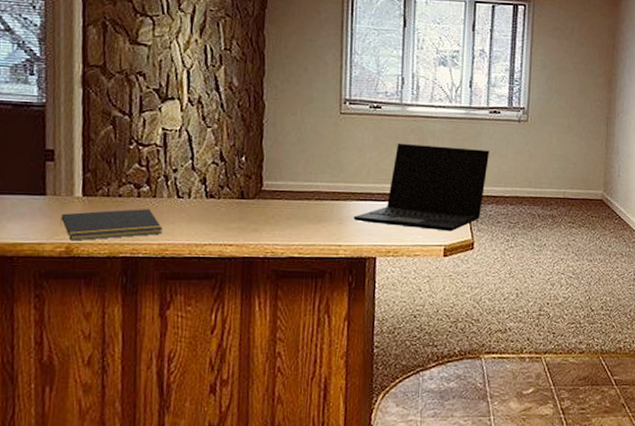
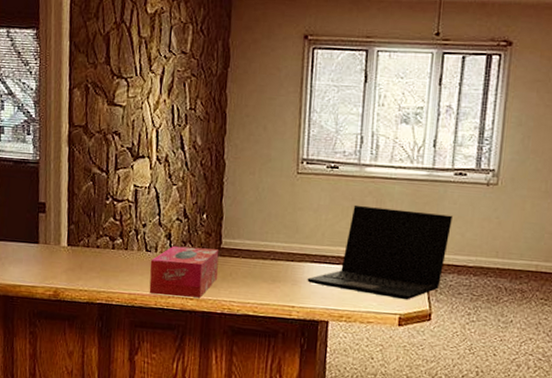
notepad: present [59,208,162,241] -> none [49,259,133,286]
tissue box: none [182,190,260,244] -> present [149,245,219,298]

